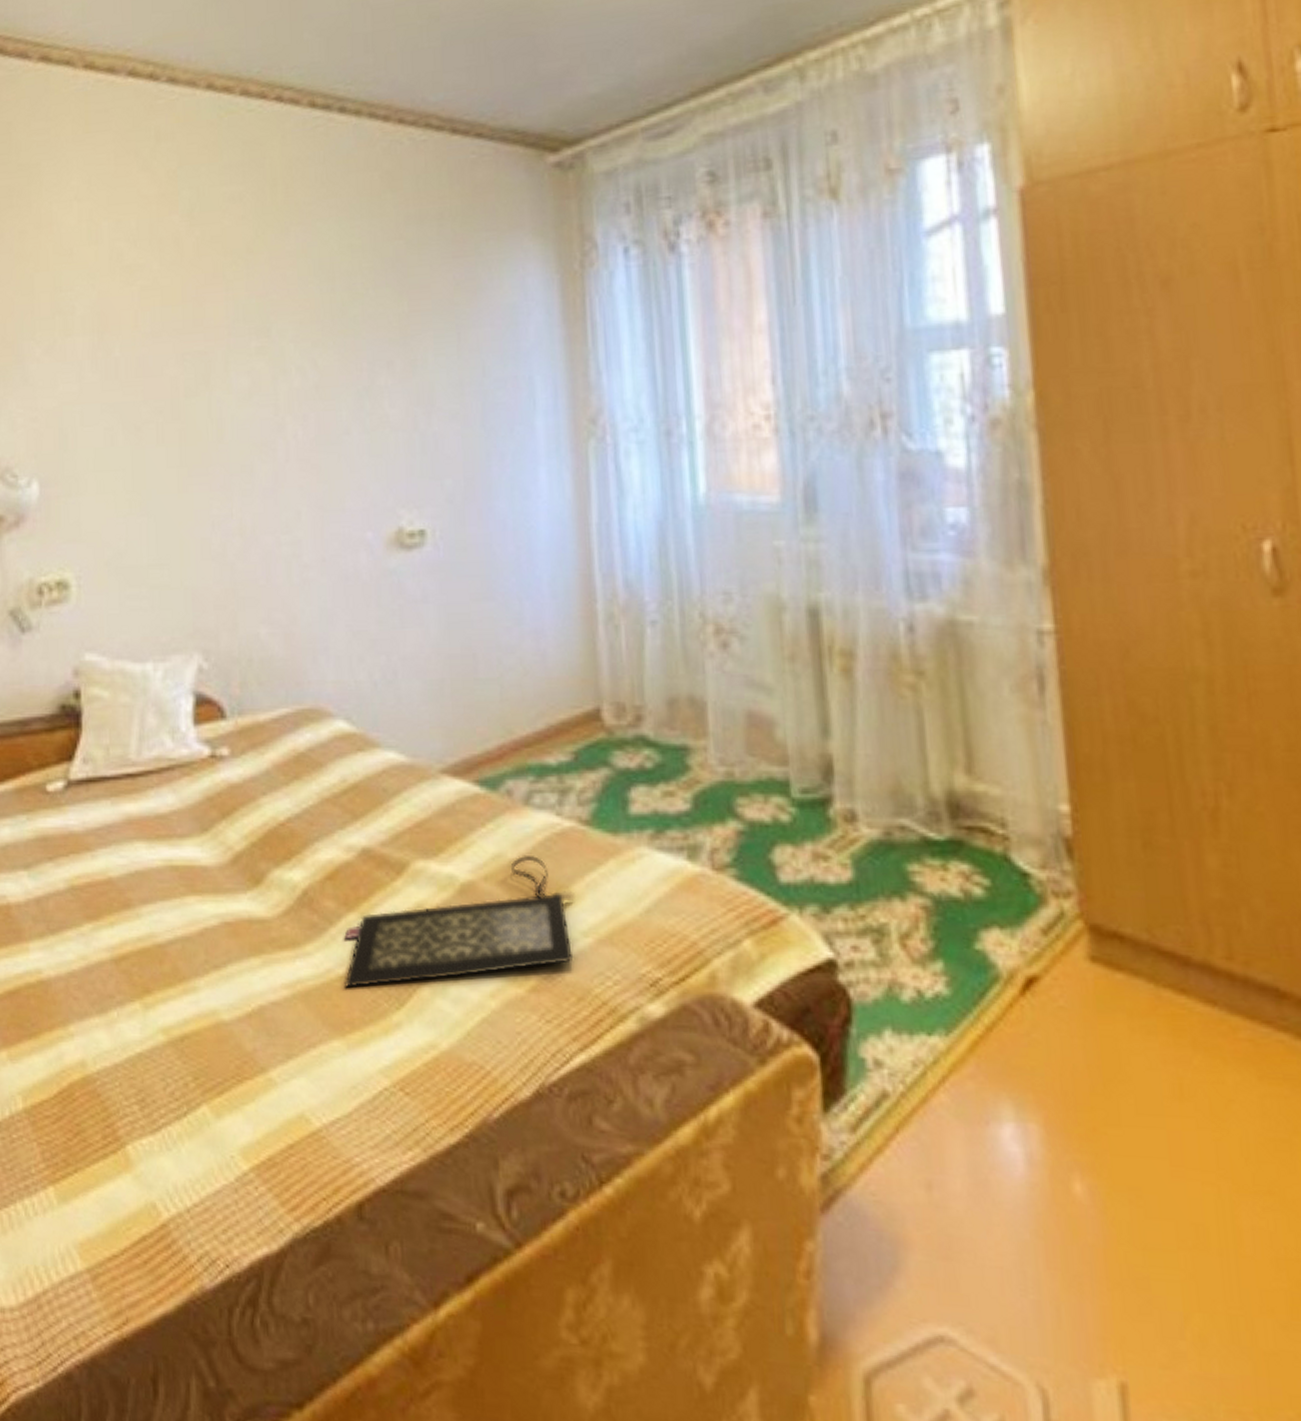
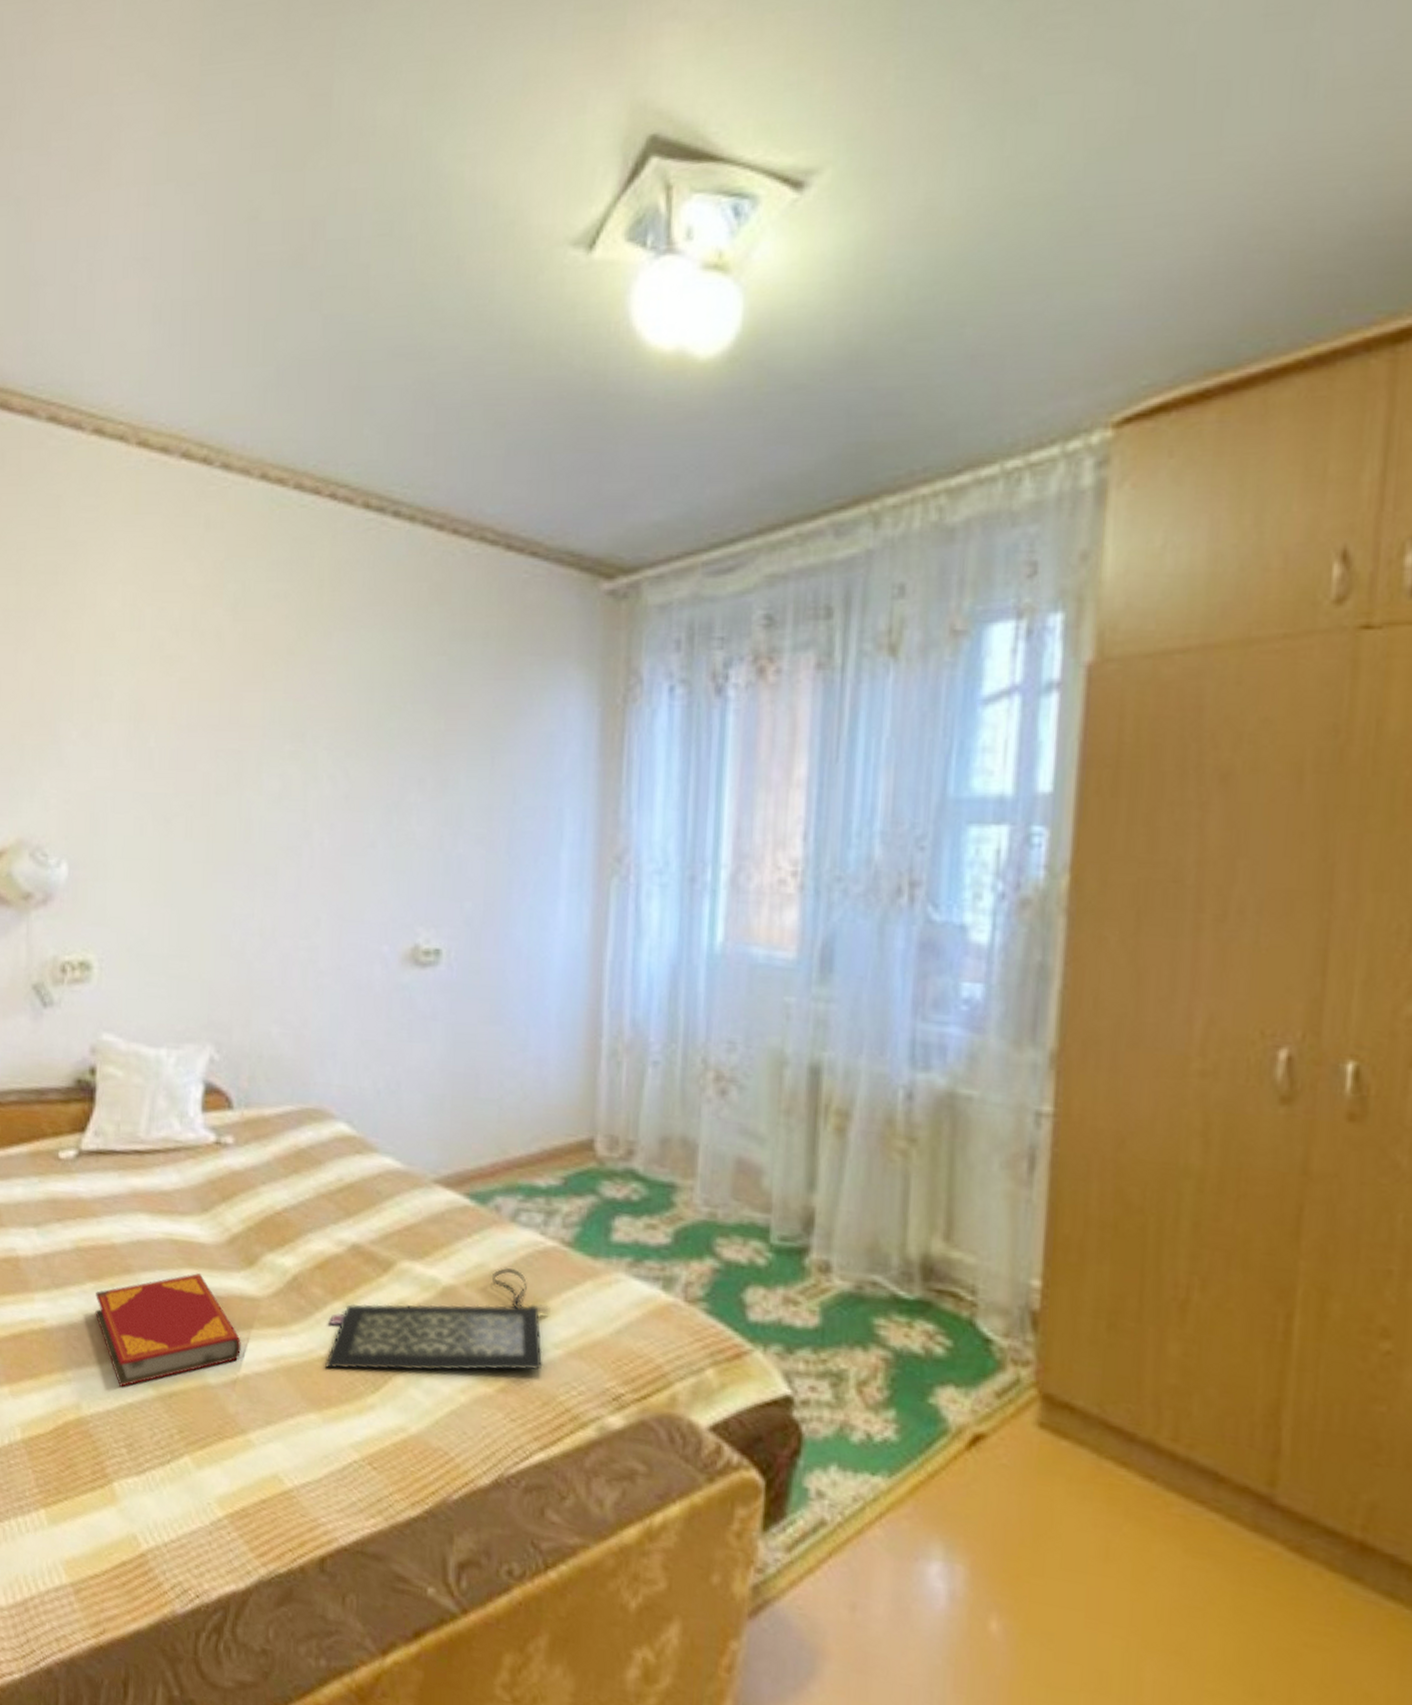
hardback book: none [95,900,254,1036] -> present [95,1273,241,1387]

